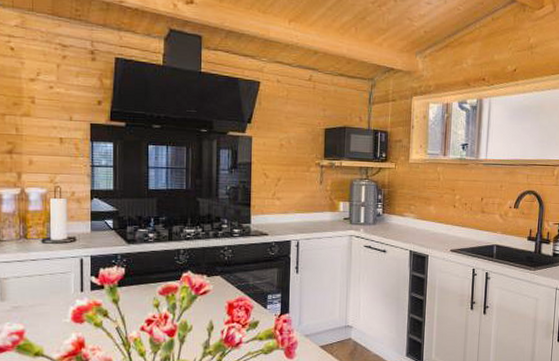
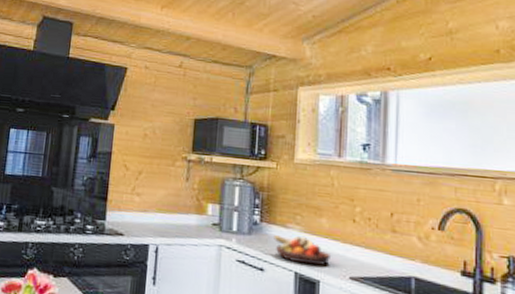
fruit bowl: none [393,221,438,244] -> present [274,235,332,266]

